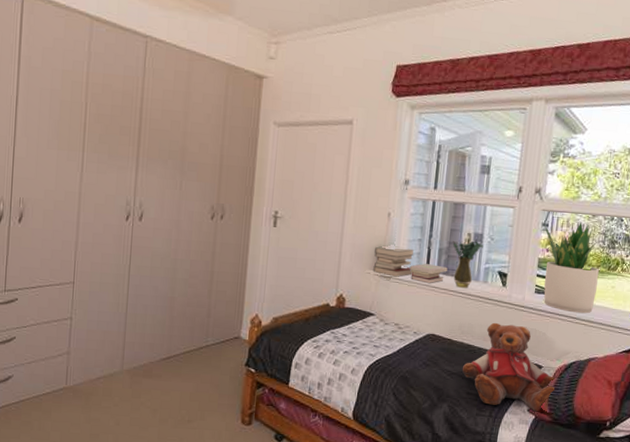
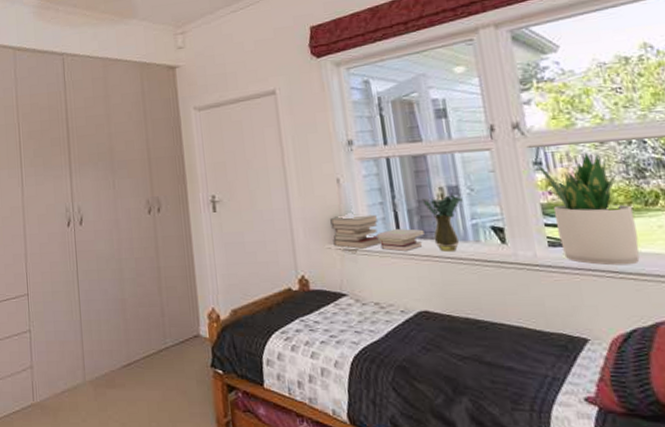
teddy bear: present [462,322,556,416] -> none [476,289,627,406]

